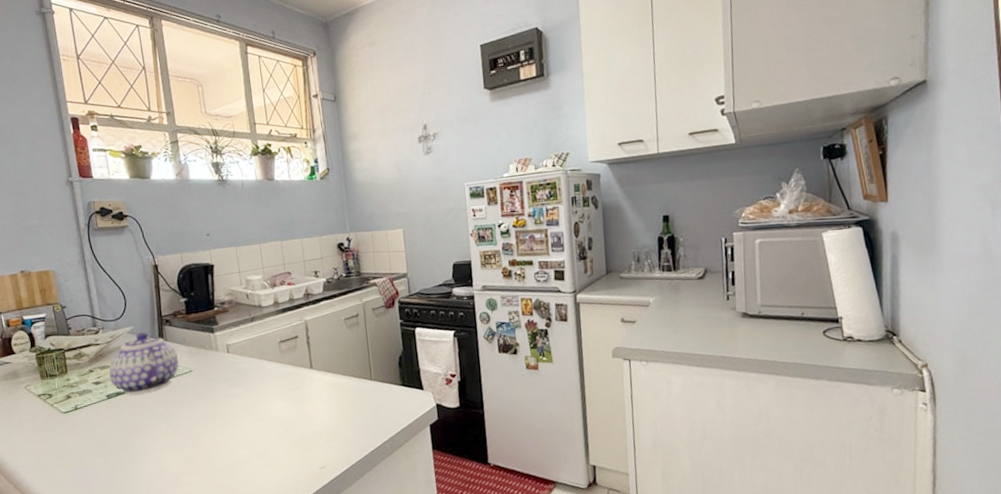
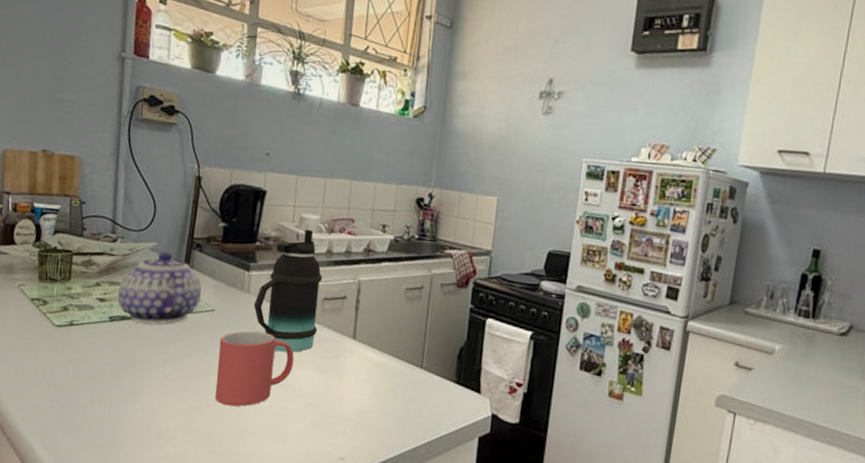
mug: none [202,379,267,446] -> present [214,331,295,407]
bottle: none [223,288,280,393] -> present [253,229,323,352]

